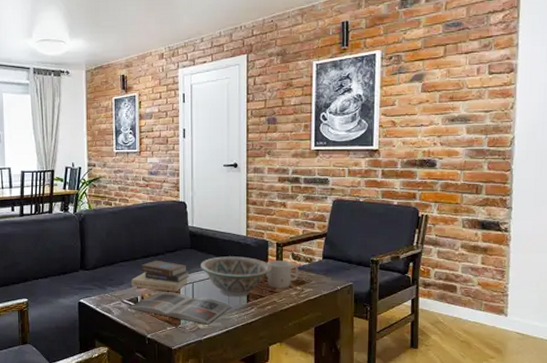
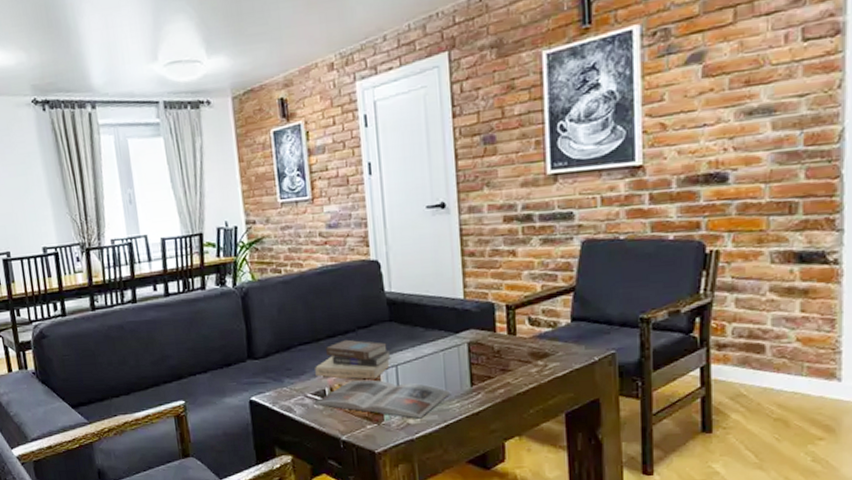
decorative bowl: present [199,256,272,296] -> none [403,326,503,380]
mug: present [267,260,299,289] -> none [494,327,540,366]

